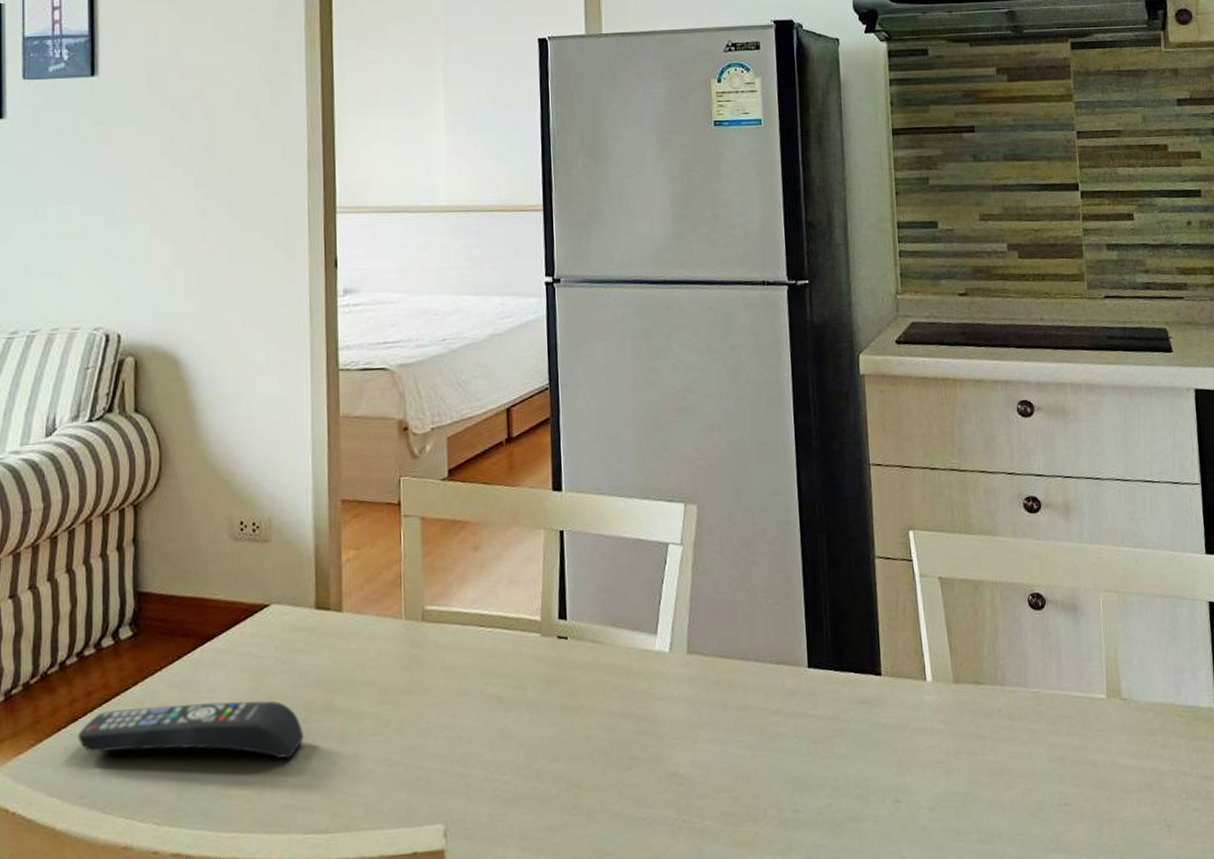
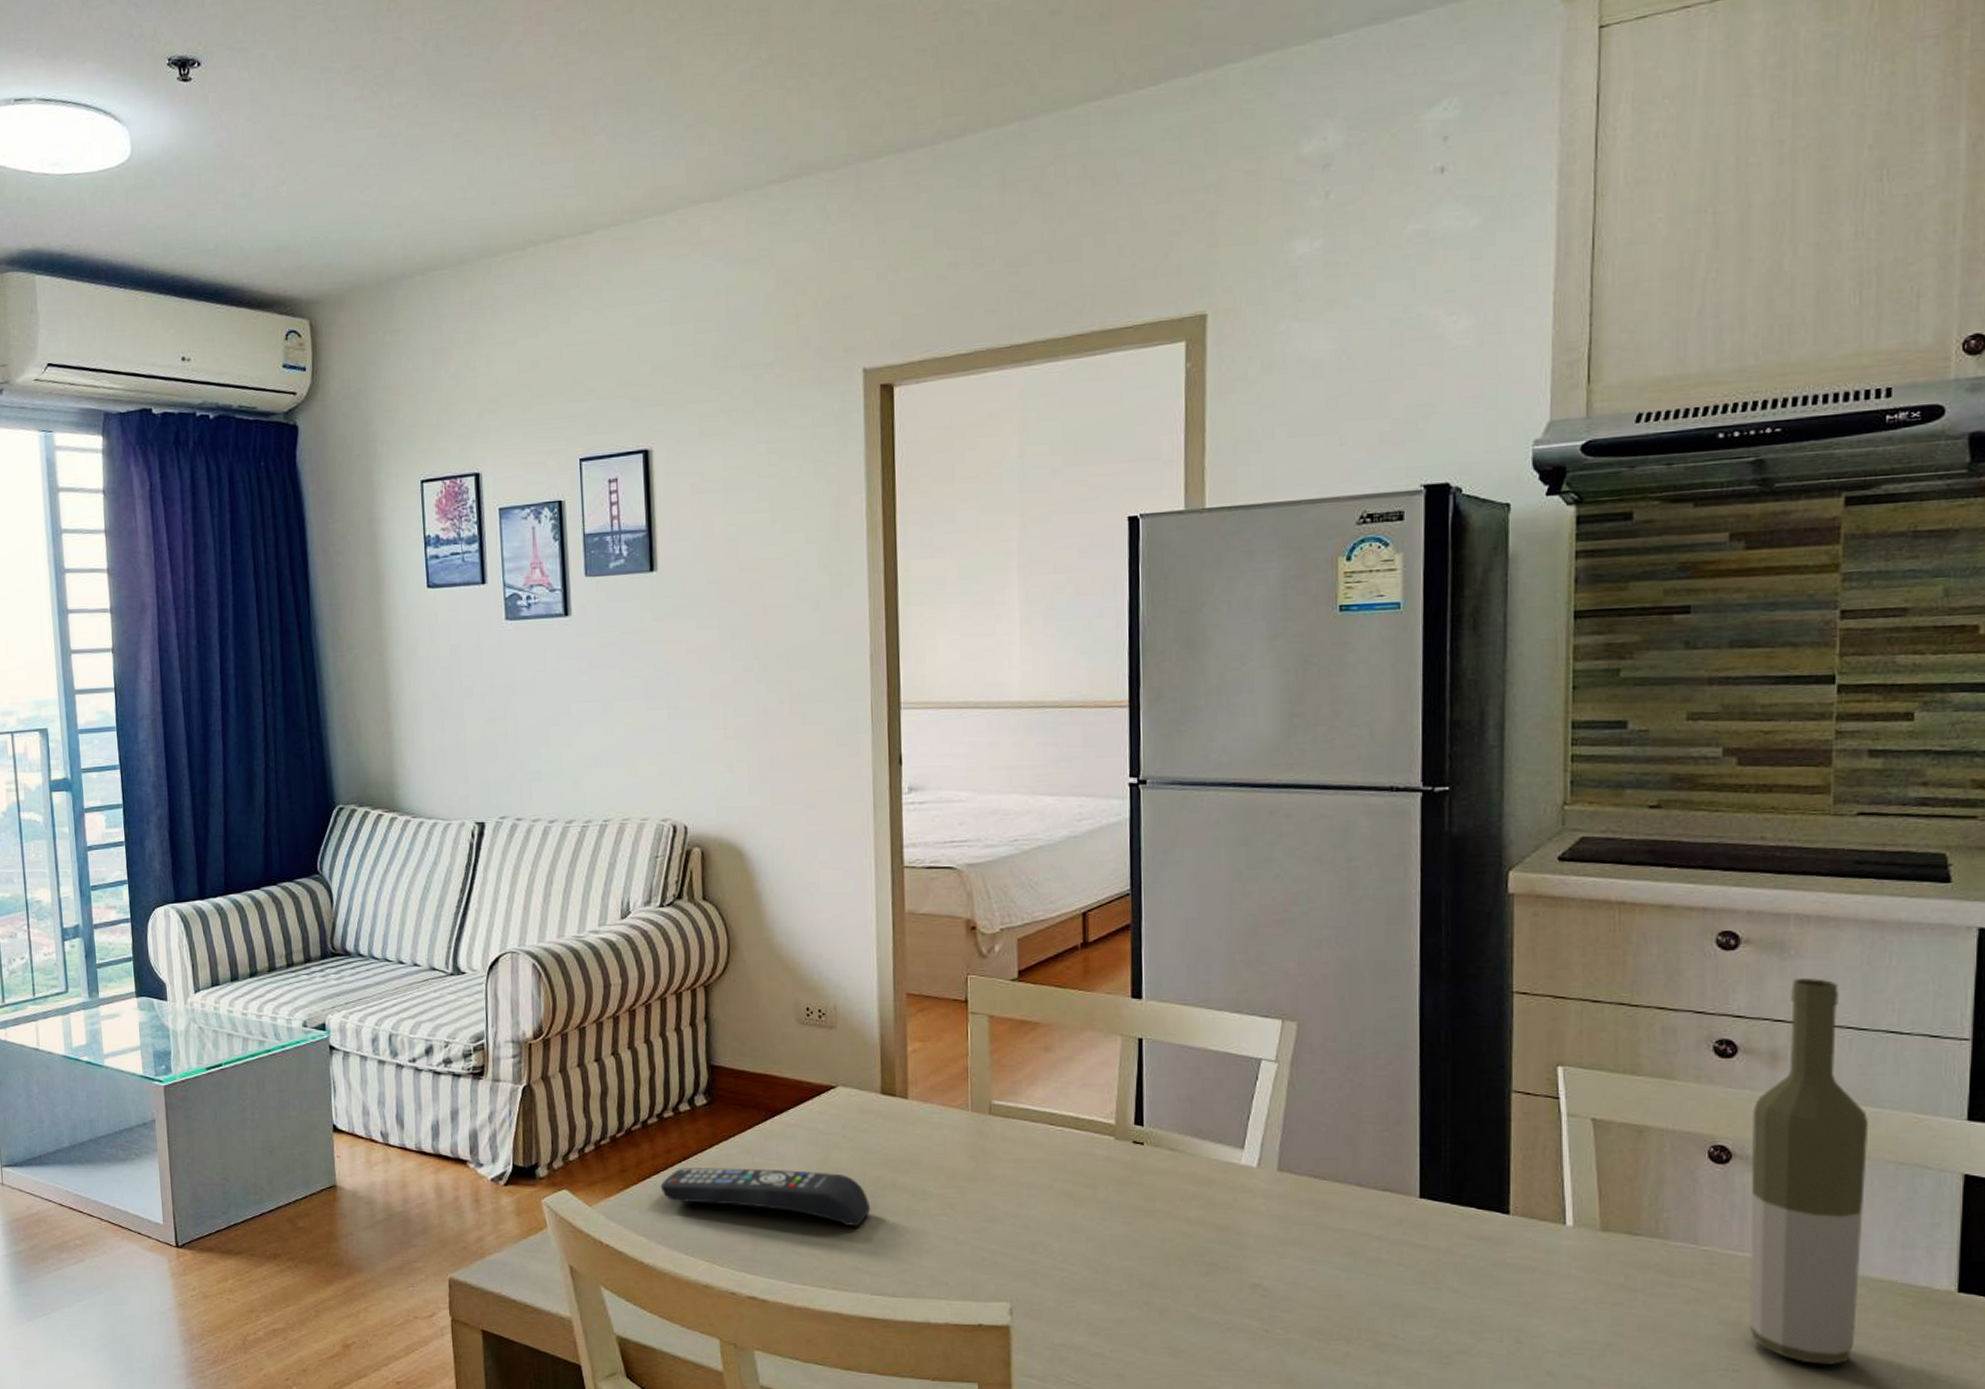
bottle: none [1057,438,1150,789] -> present [1748,978,1869,1364]

